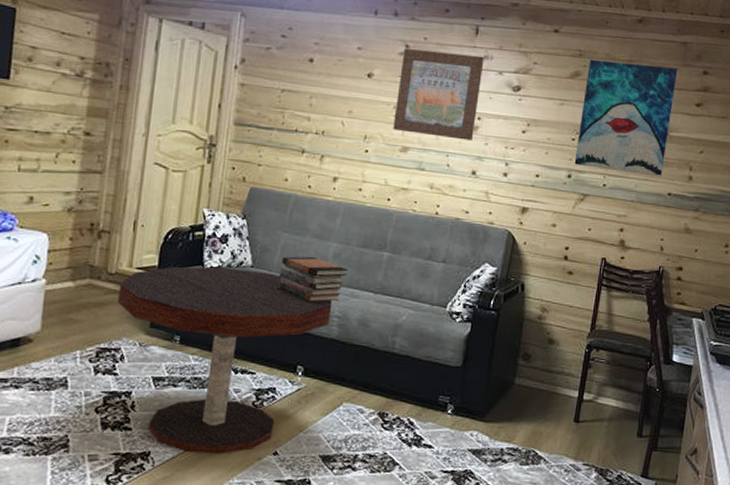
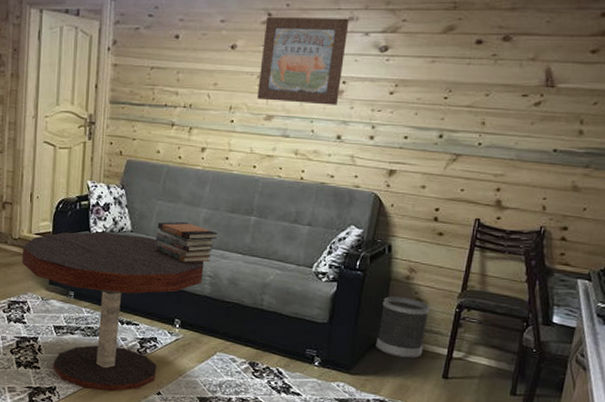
wastebasket: none [509,337,562,402] -> present [376,296,430,359]
wall art: present [574,59,678,177] -> none [446,11,570,133]

